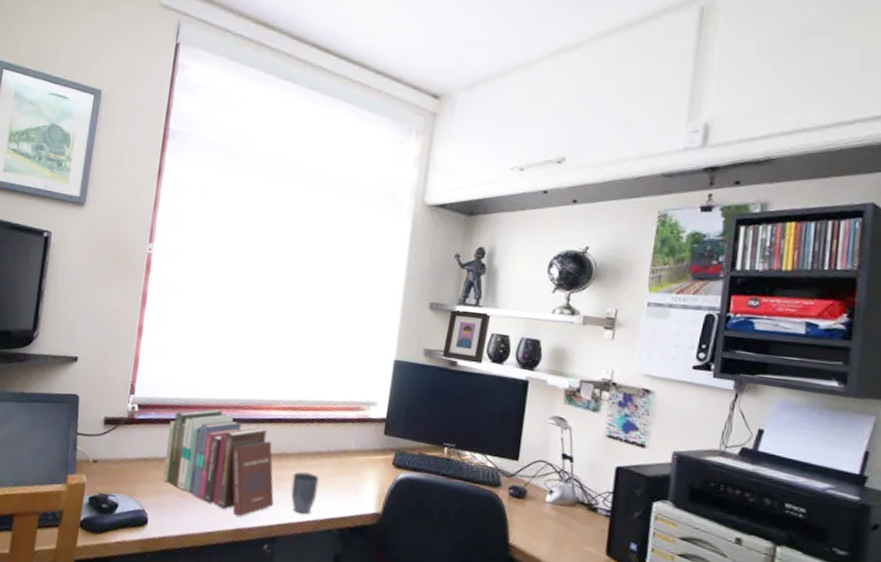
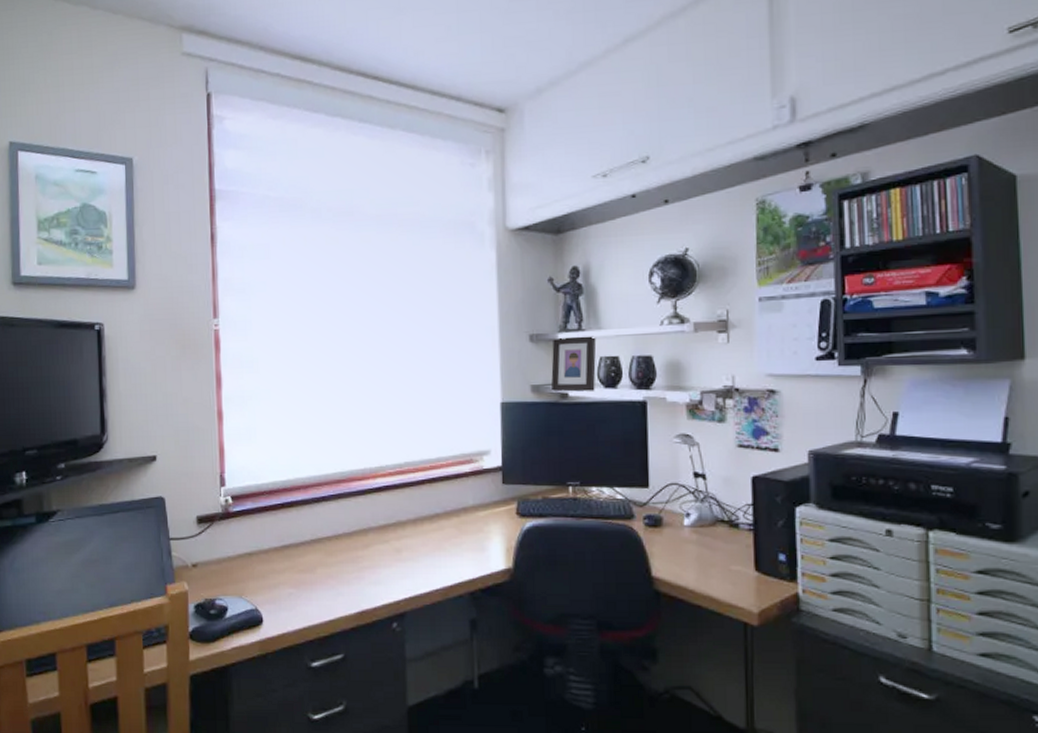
books: present [162,408,274,516] -> none [269,487,395,596]
mug: present [291,471,319,514] -> none [412,537,441,583]

